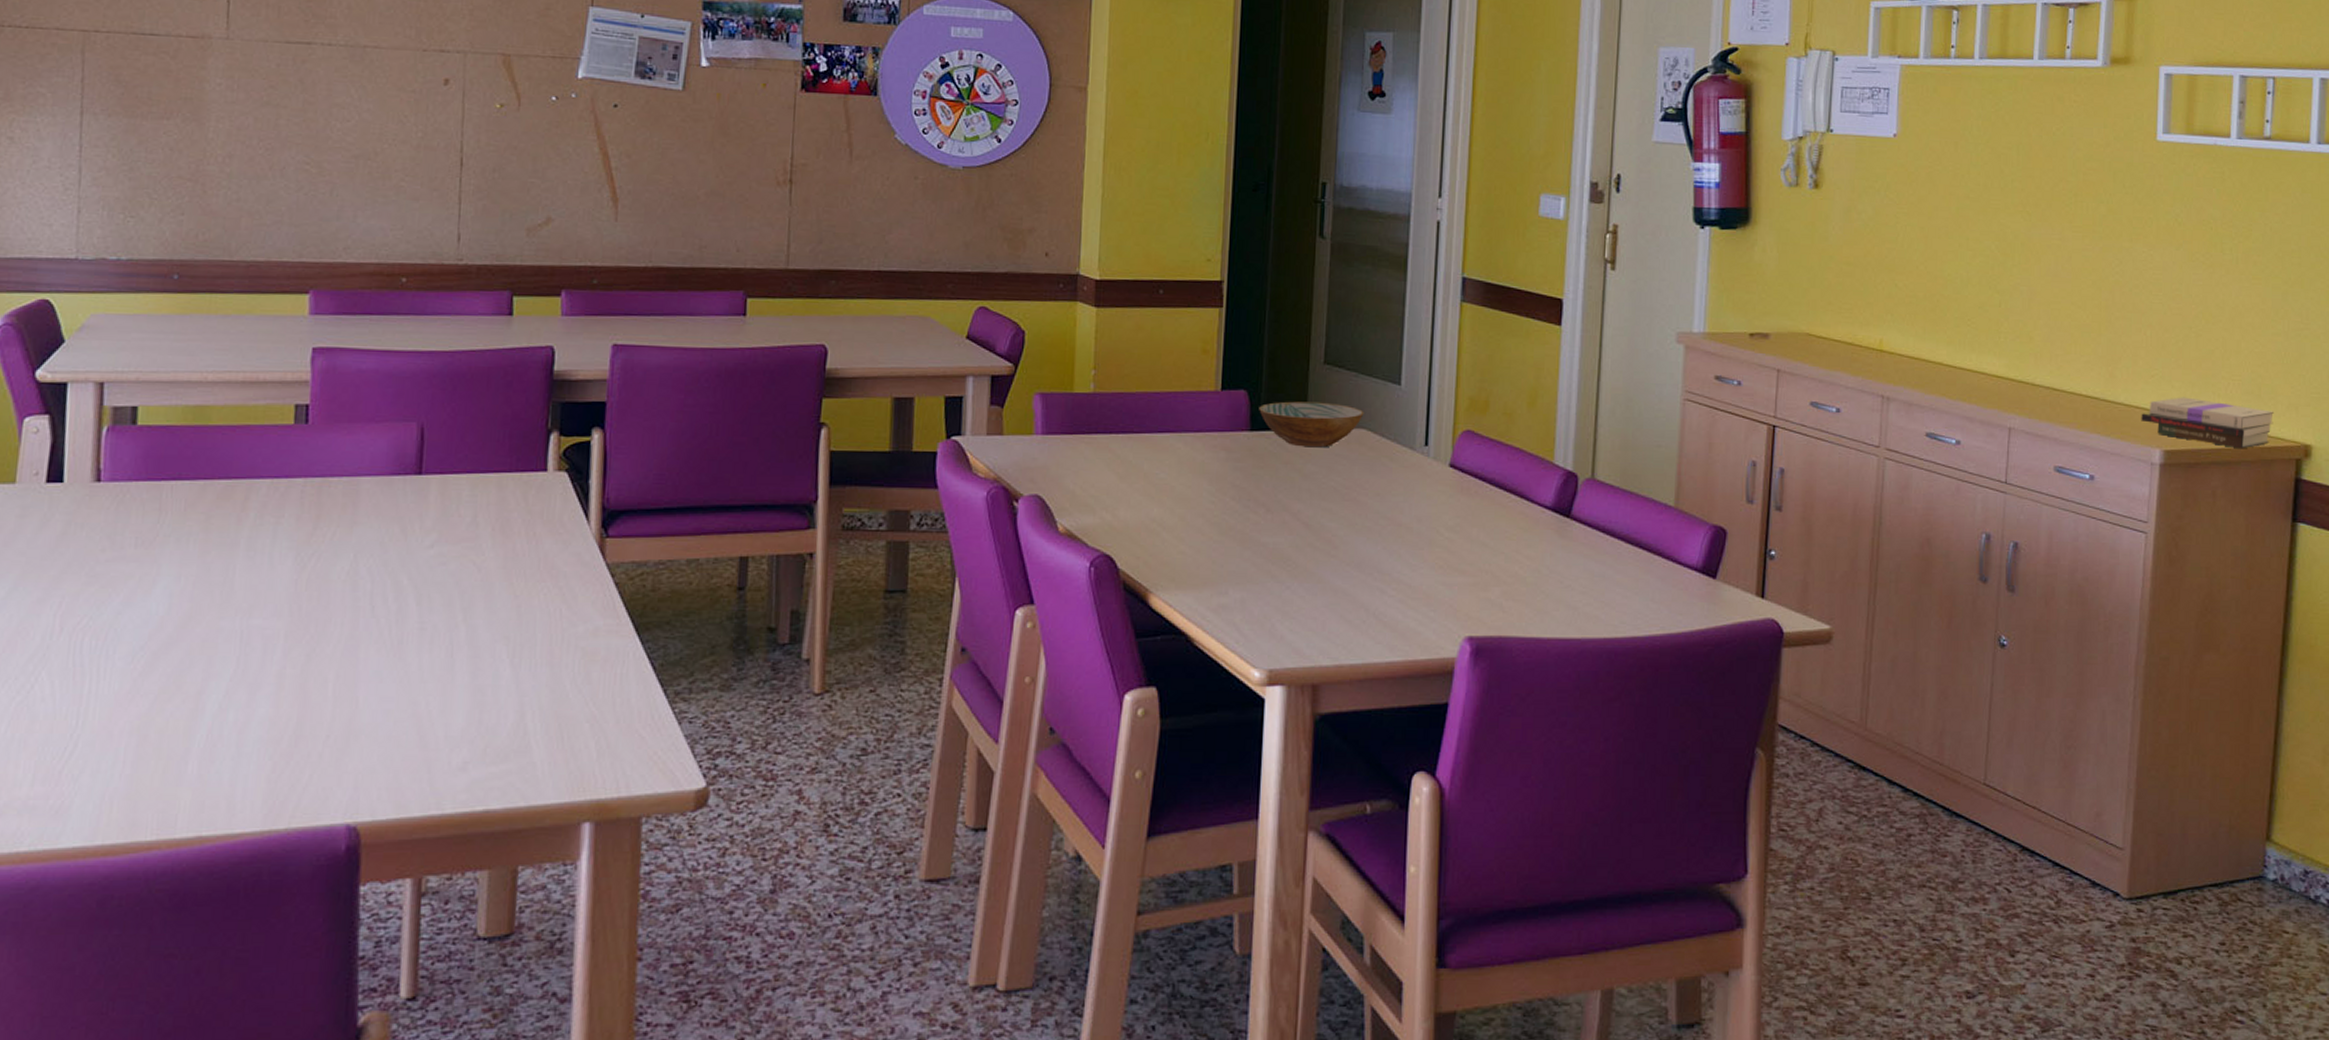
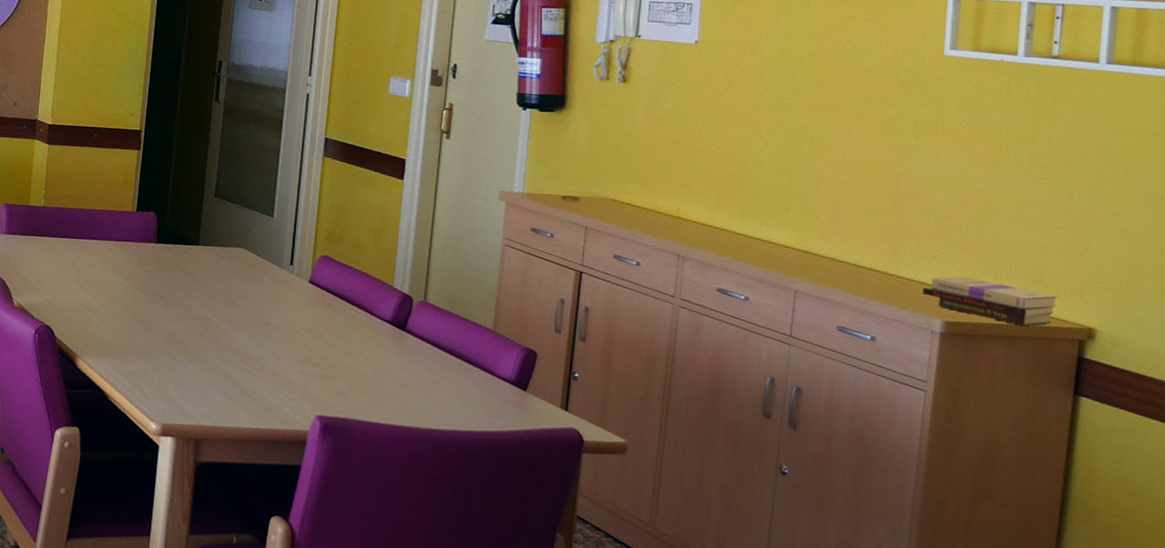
bowl: present [1259,401,1364,448] -> none [164,223,244,260]

